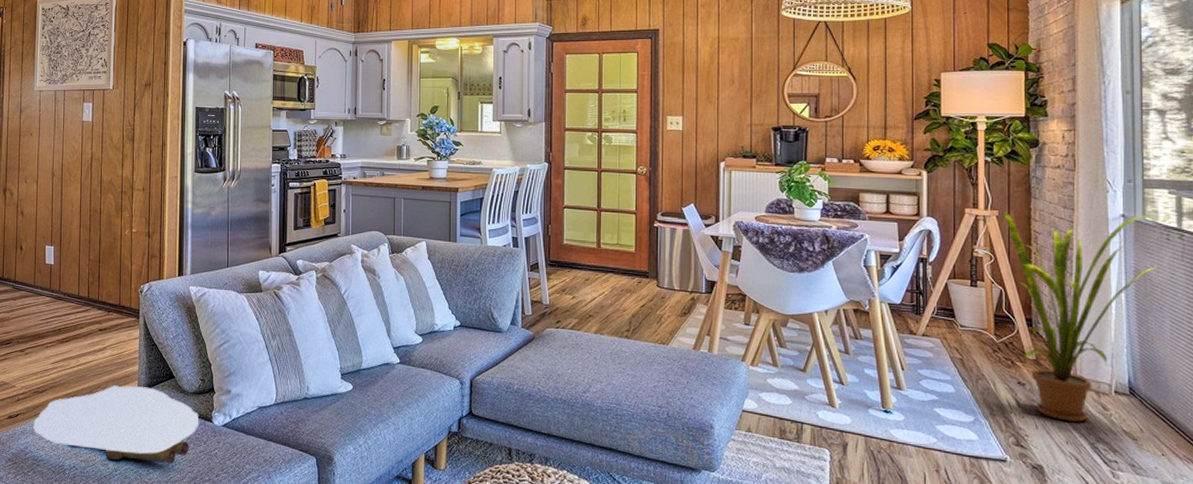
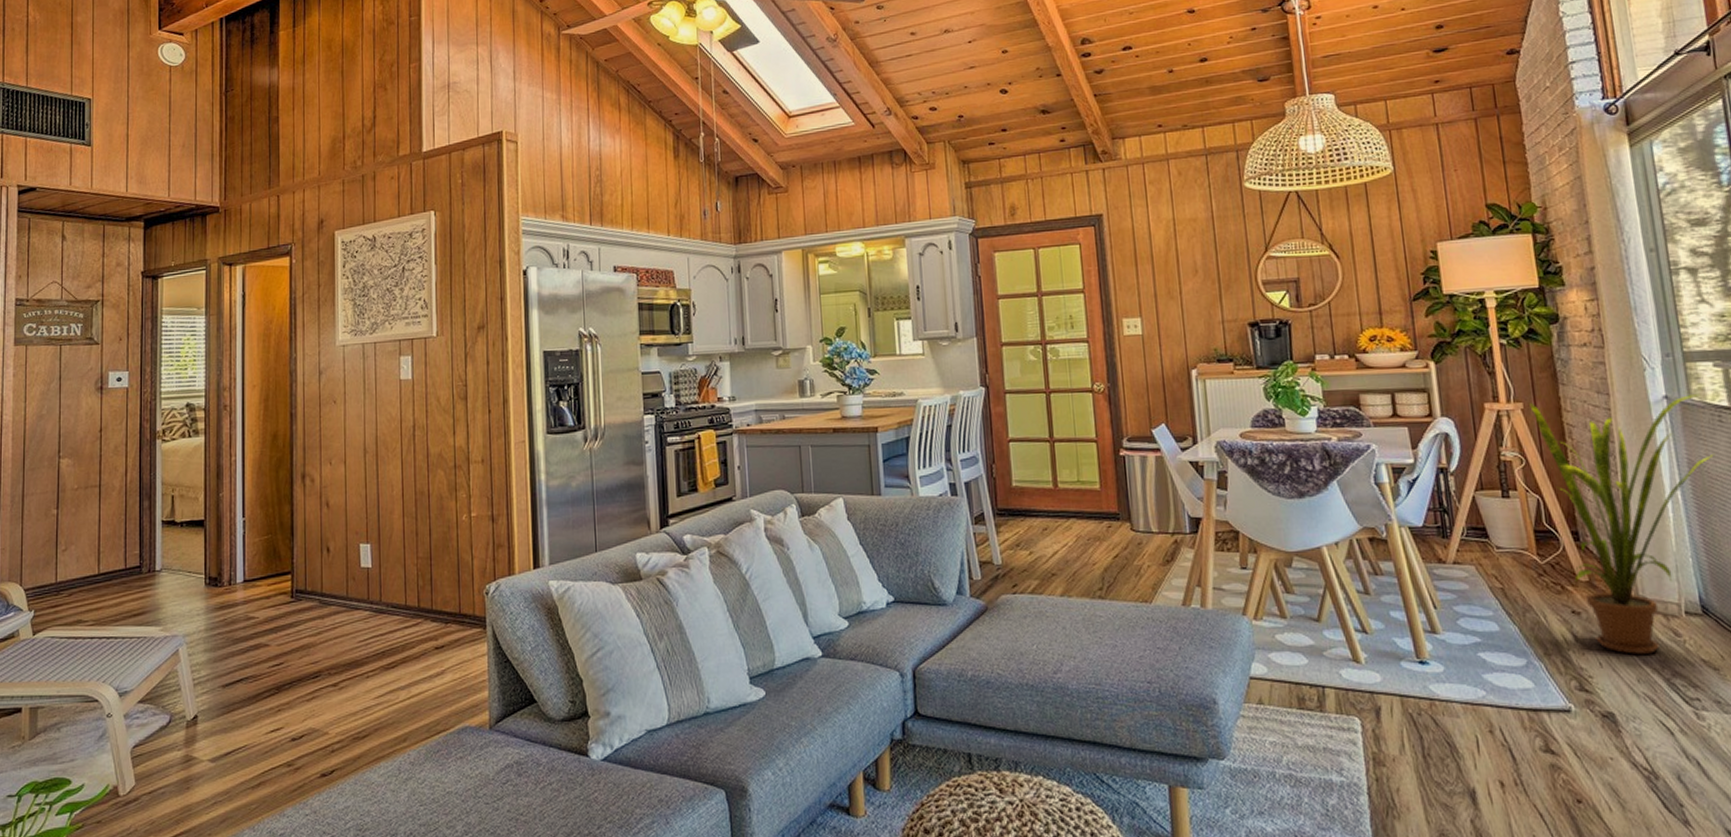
tray: present [33,385,199,465] -> none [354,718,572,820]

